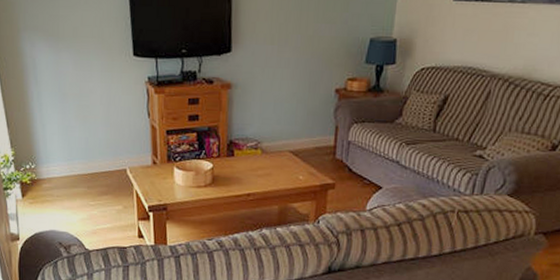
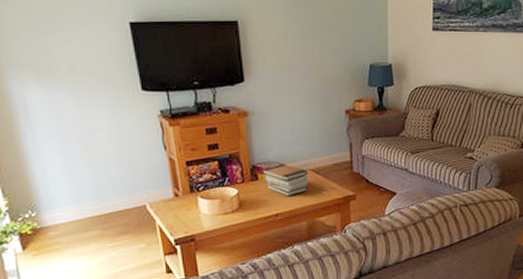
book stack: none [239,141,286,177] -> present [262,163,309,197]

